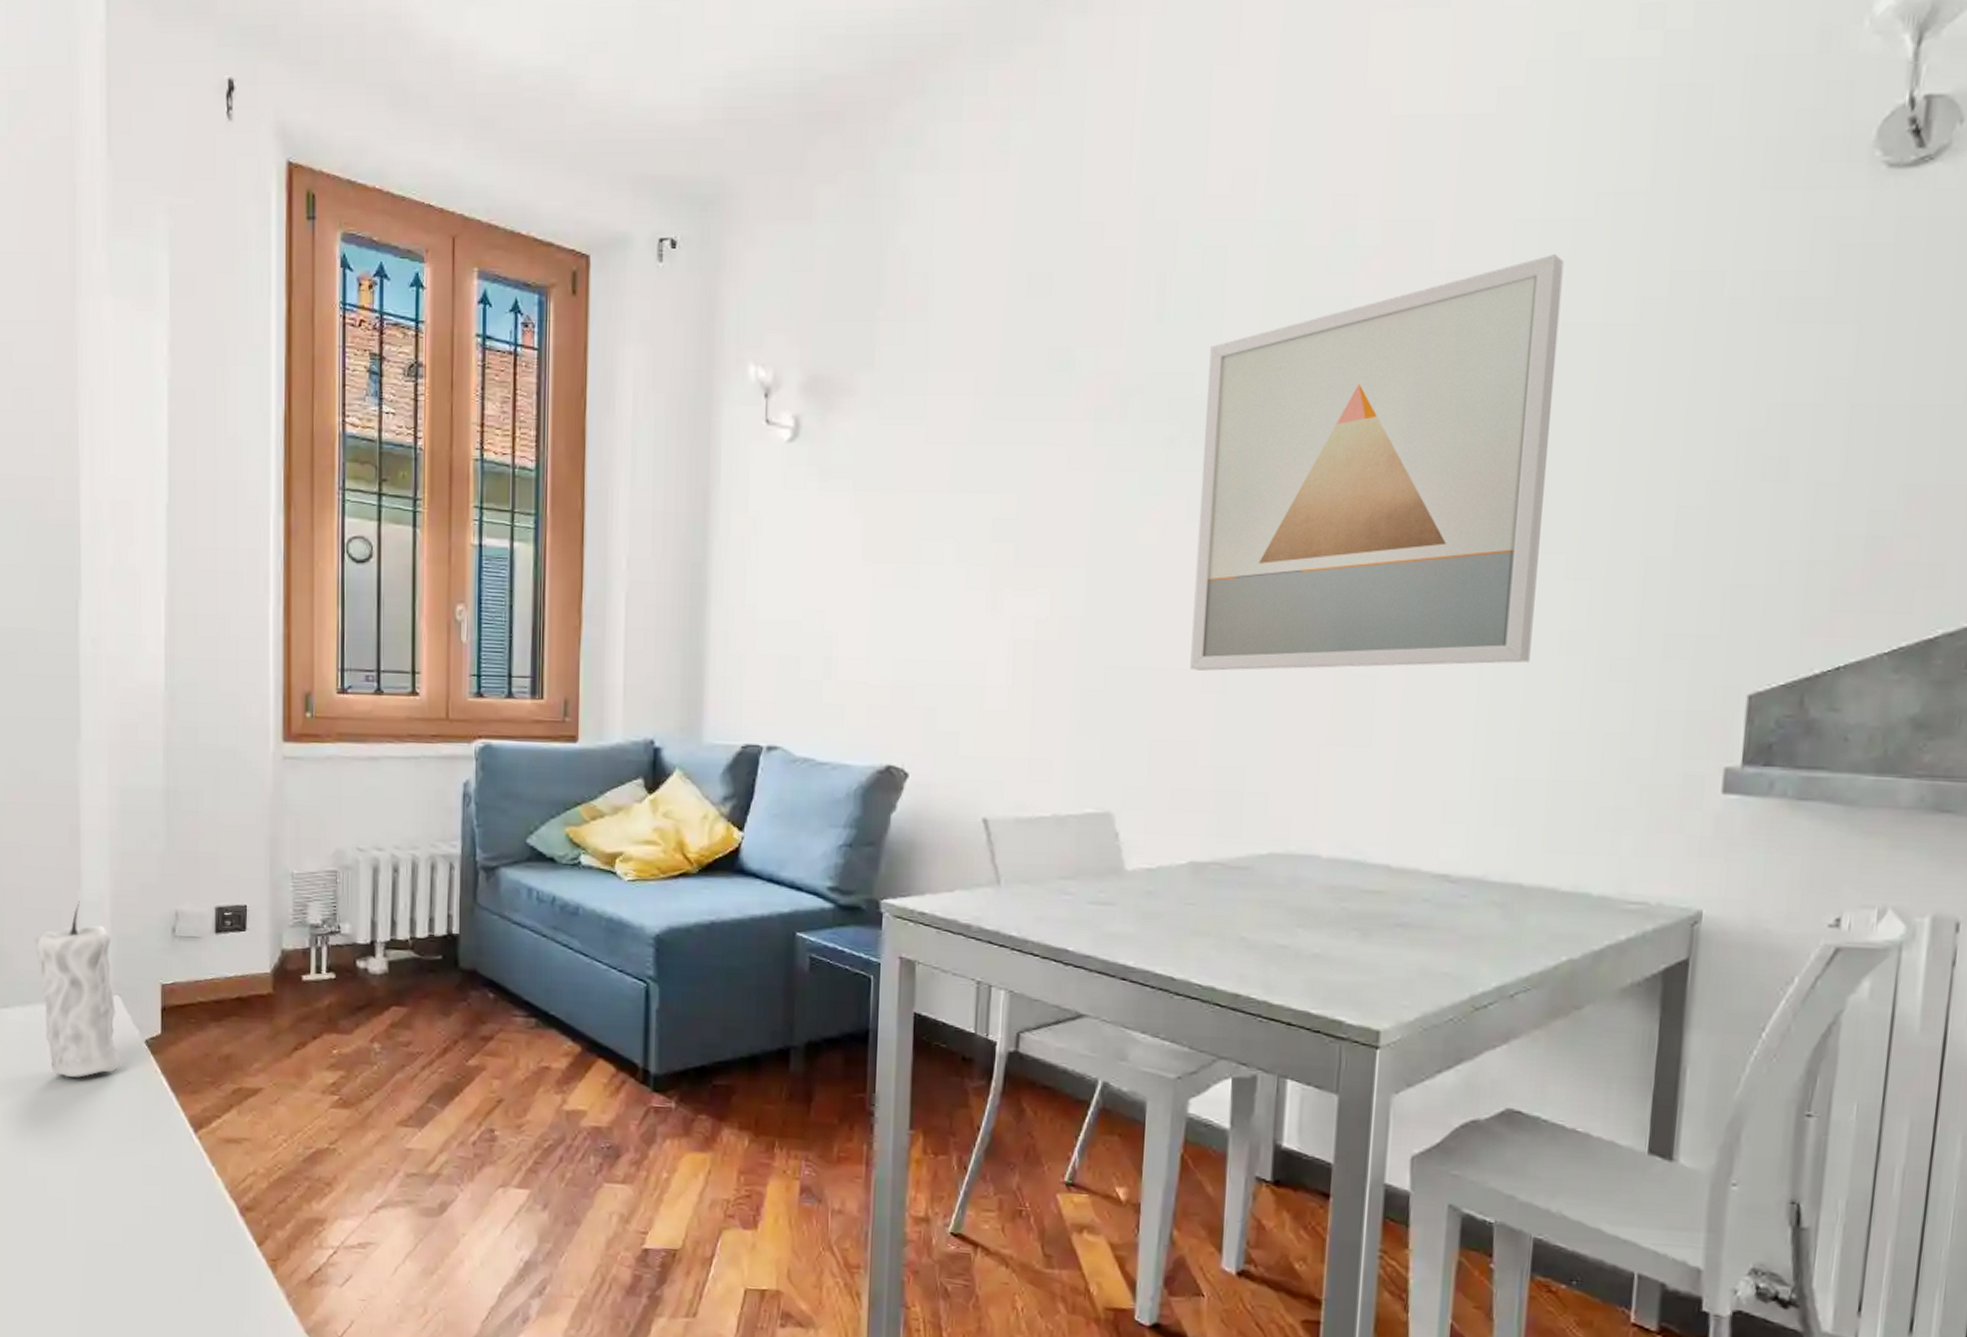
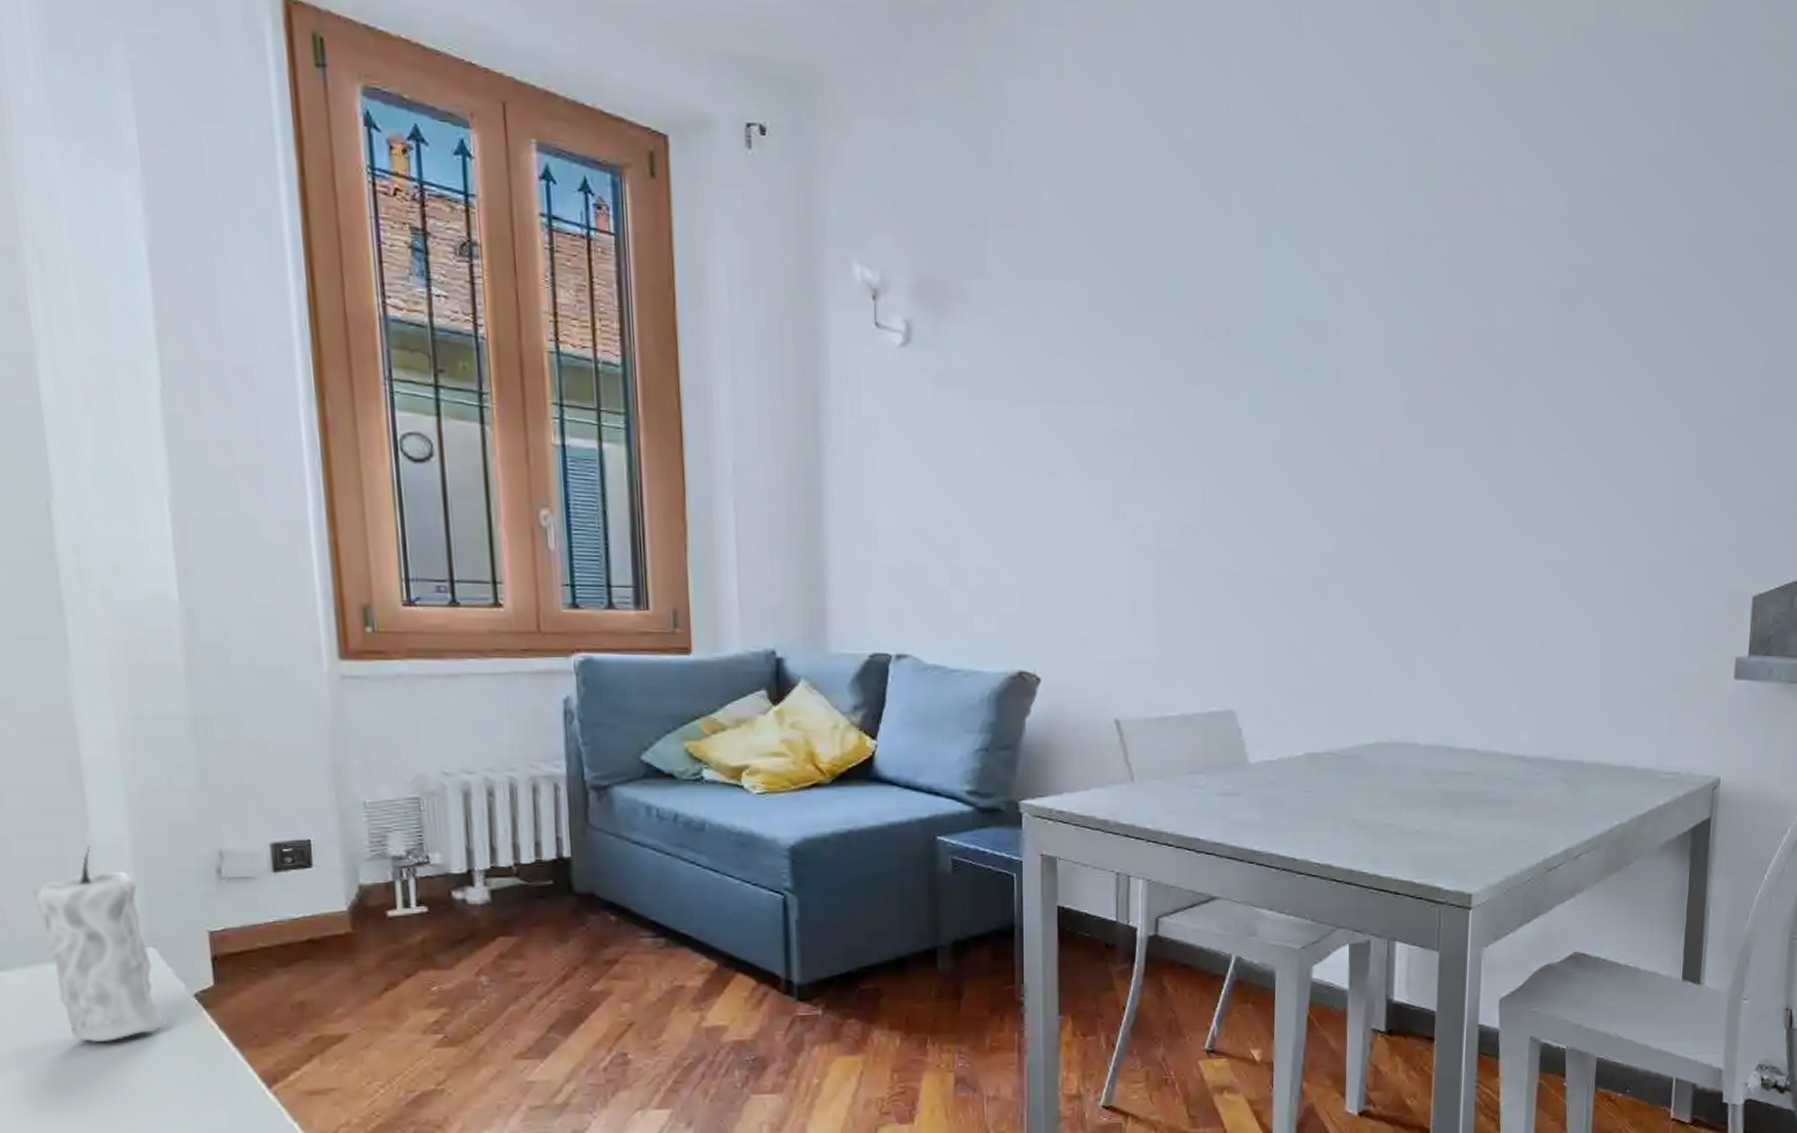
wall art: present [1190,255,1564,671] -> none [1300,205,1608,578]

